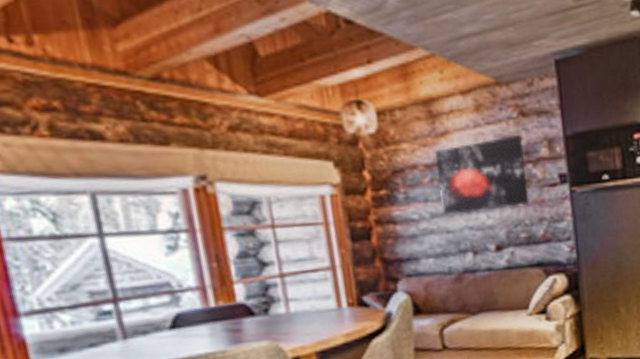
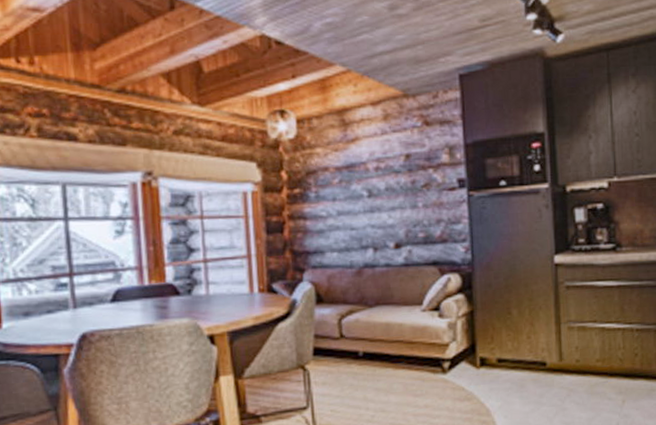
wall art: present [435,135,530,216] -> none [345,142,429,214]

